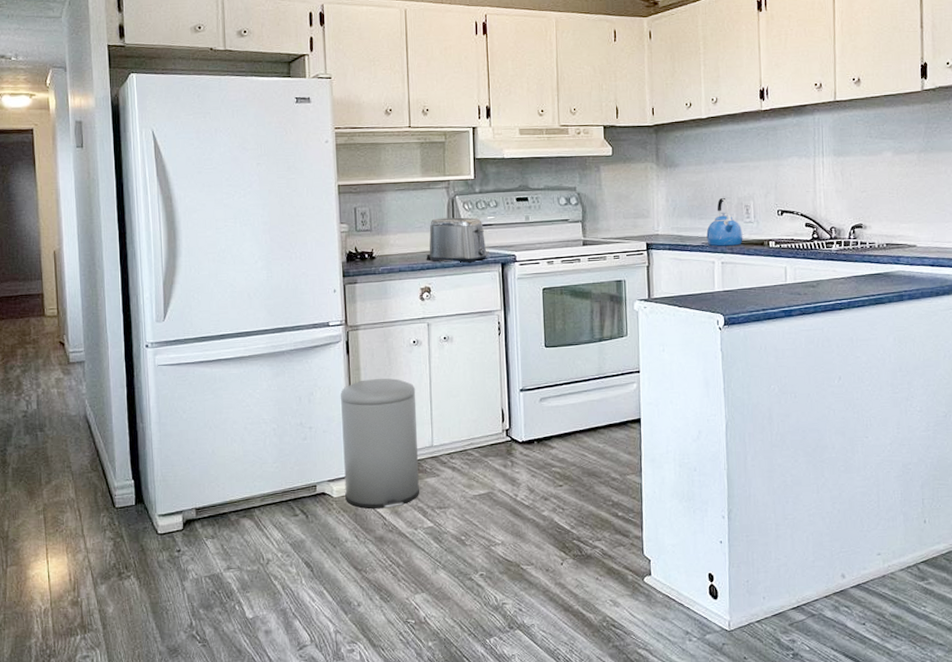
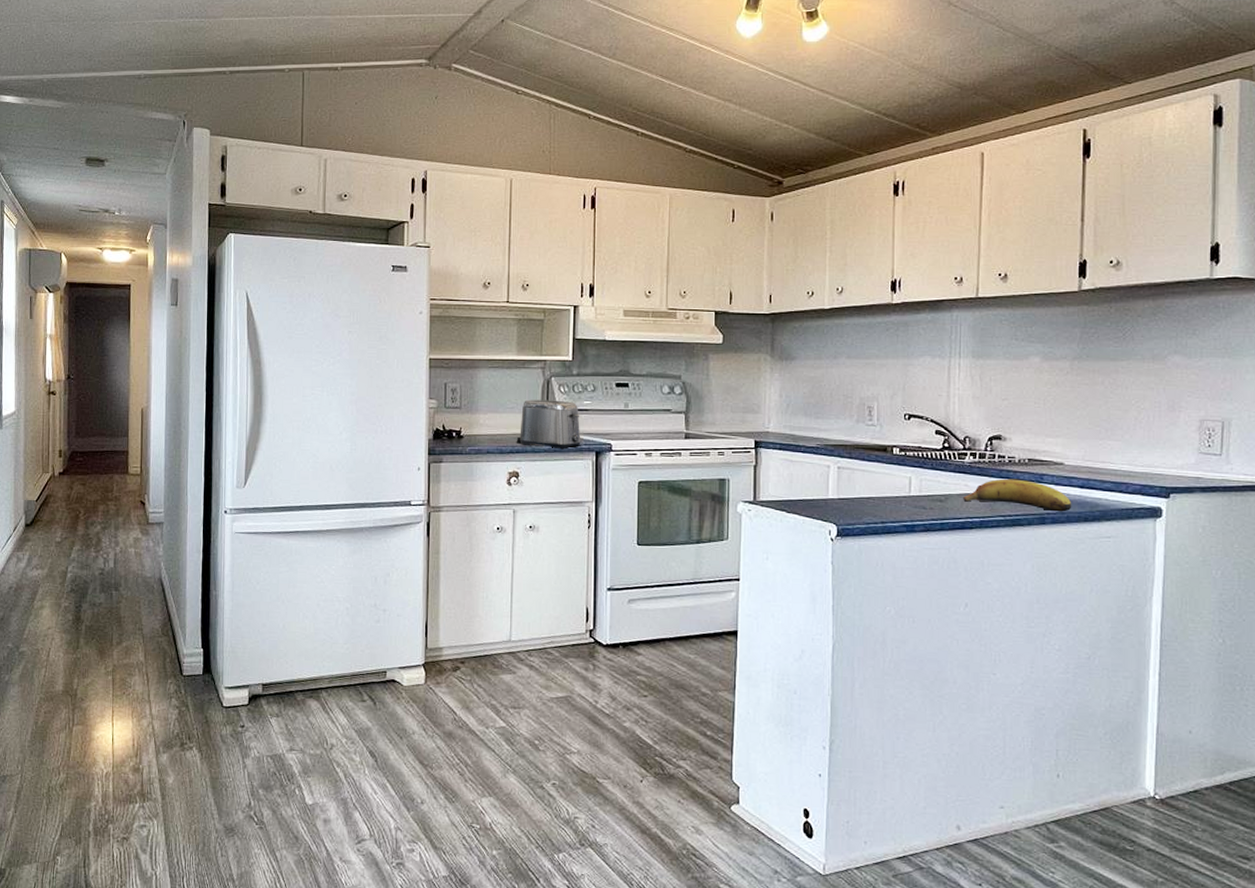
pedal bin: present [340,378,419,509] -> none [416,564,496,703]
kettle: present [706,197,743,247] -> none [822,396,864,451]
fruit: none [832,262,925,289] -> present [963,478,1072,512]

